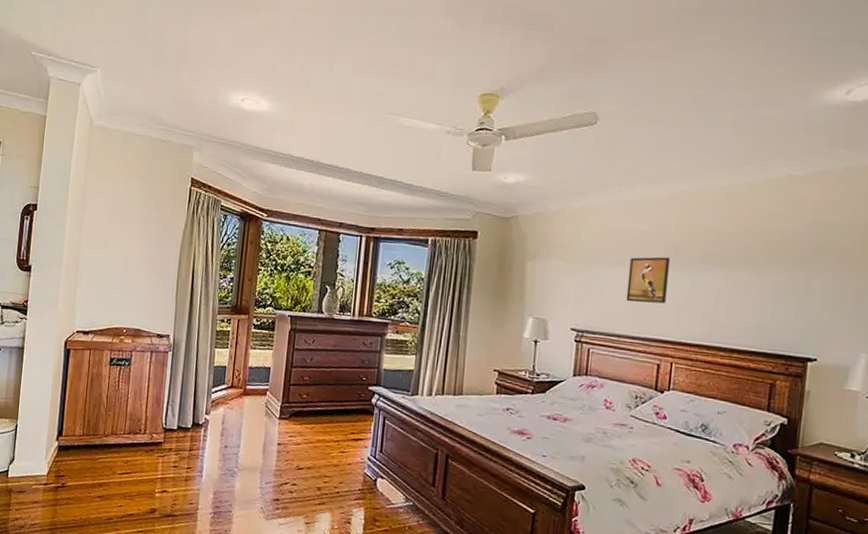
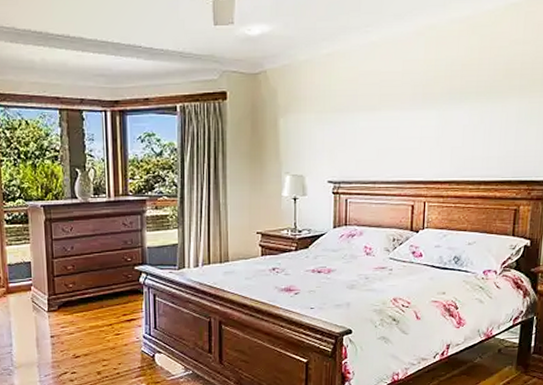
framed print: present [626,257,671,304] -> none [379,97,419,147]

